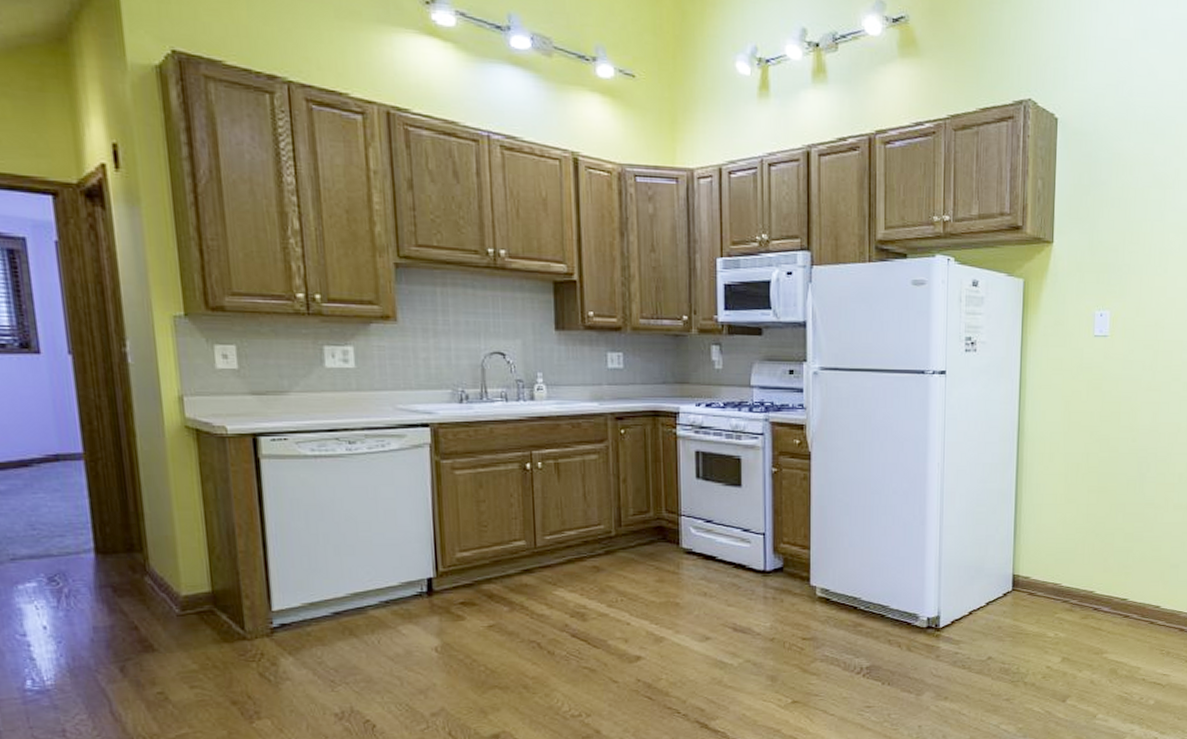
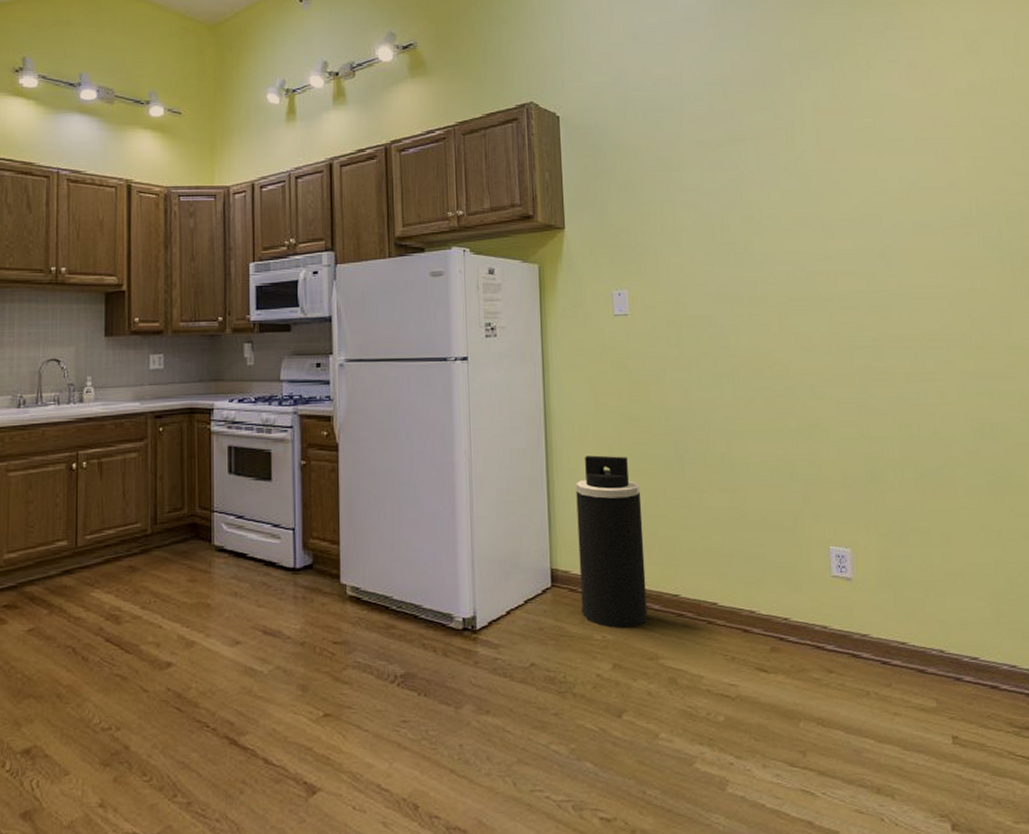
trash can: none [1038,472,1103,627] -> present [576,455,648,628]

